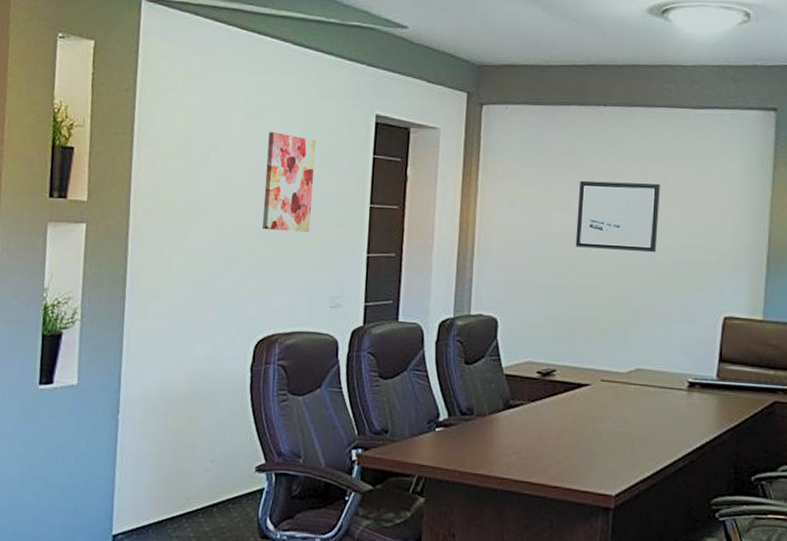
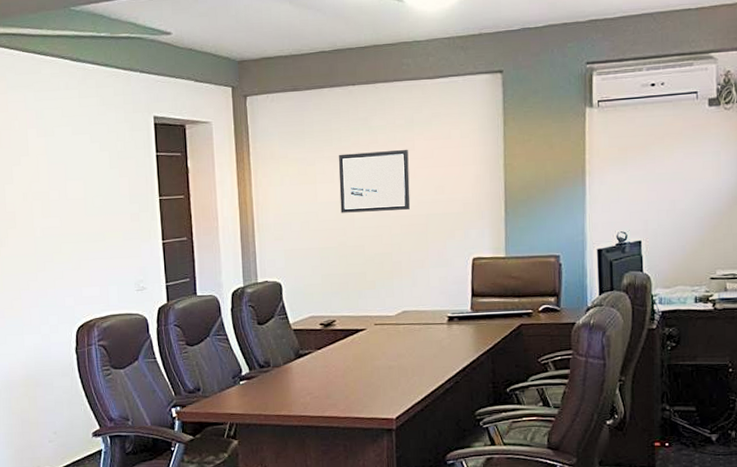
wall art: present [262,132,316,232] -> none [61,142,110,230]

